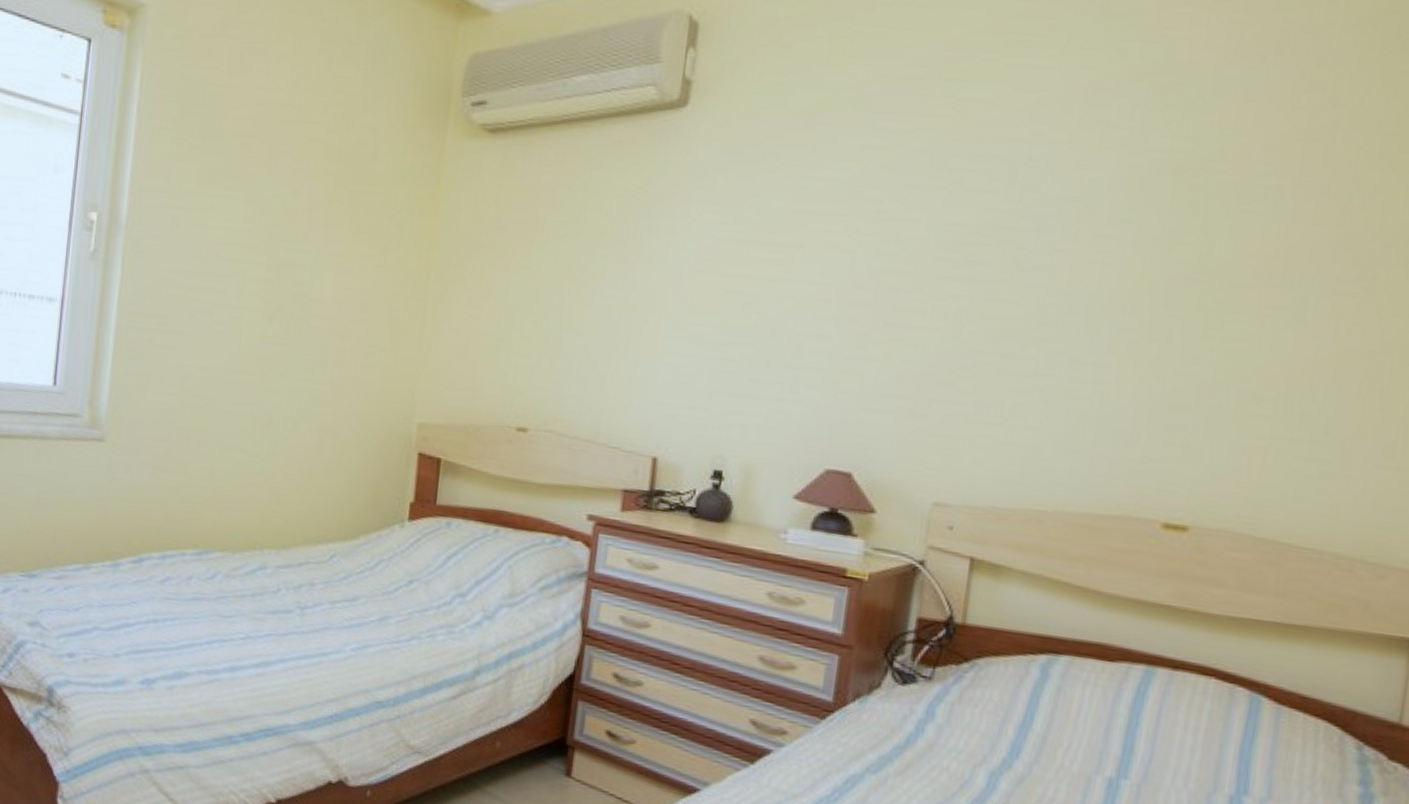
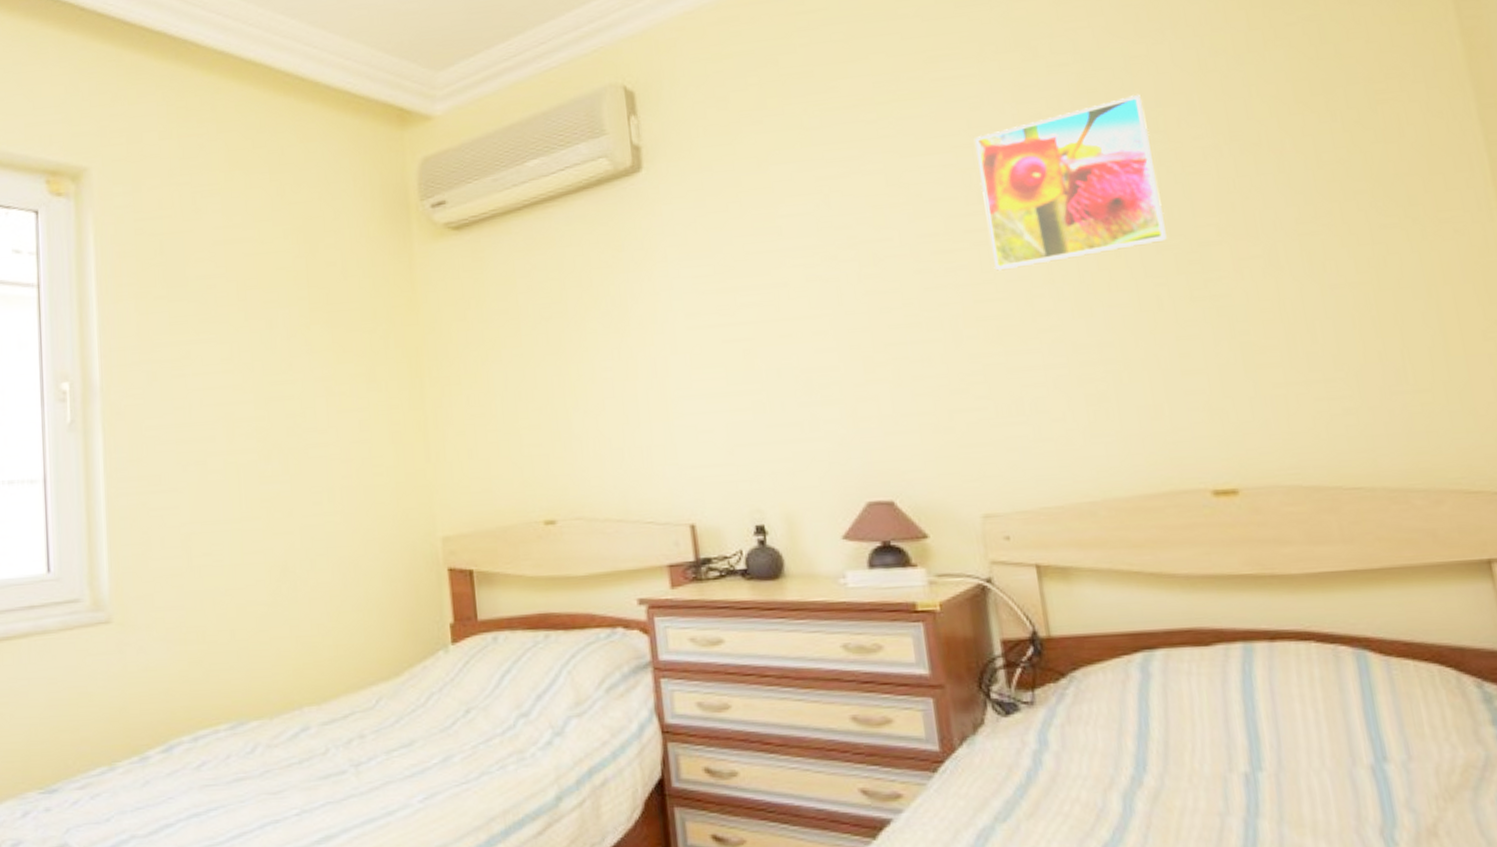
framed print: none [1014,118,1220,276] -> present [973,94,1167,271]

